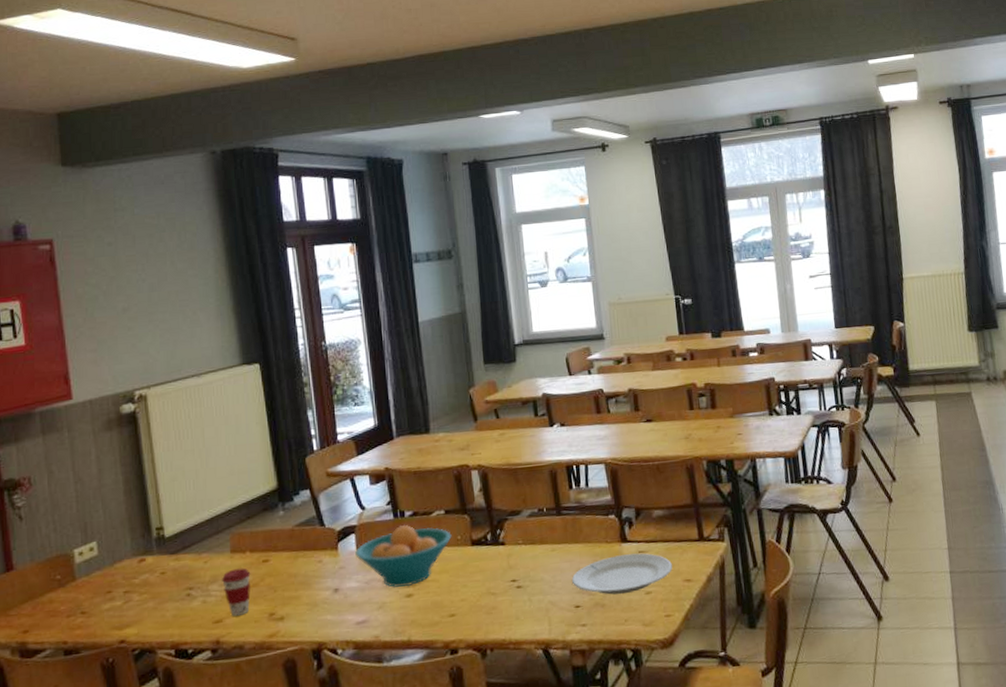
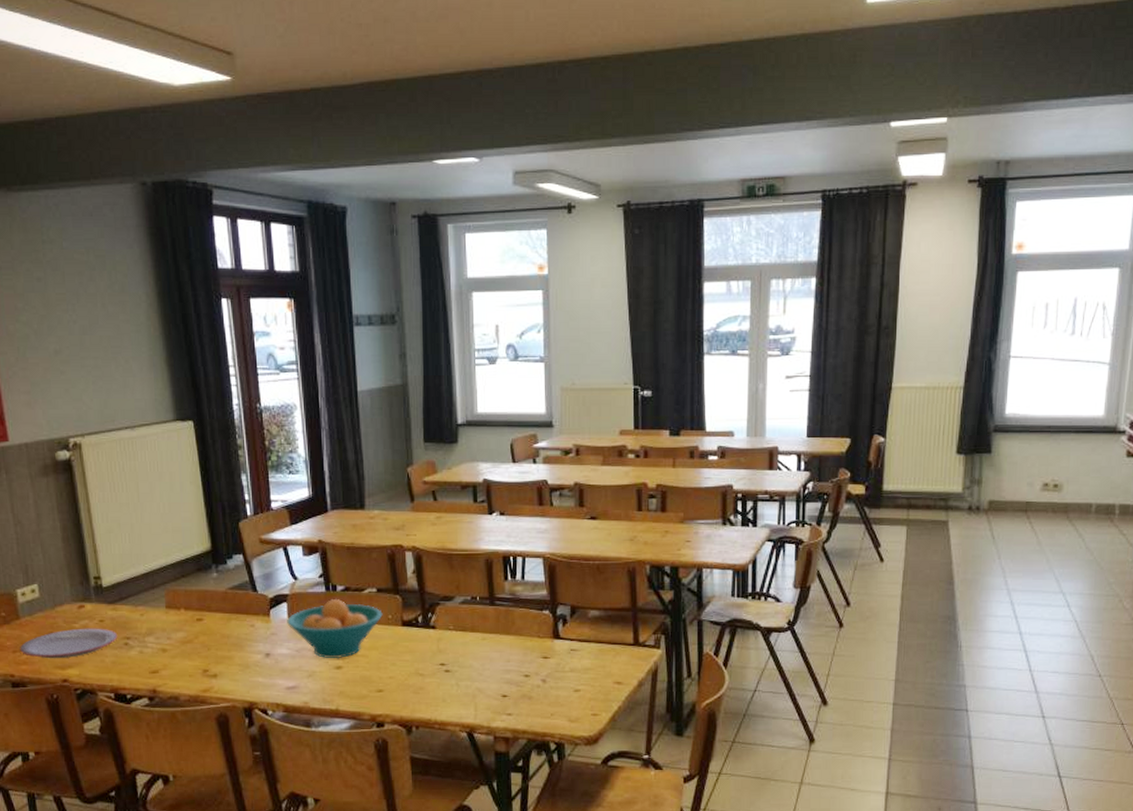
plate: none [75,581,180,620] -> present [20,628,118,659]
coffee cup: present [221,568,251,616] -> none [157,624,185,668]
plate: present [571,553,672,595] -> none [500,651,603,688]

